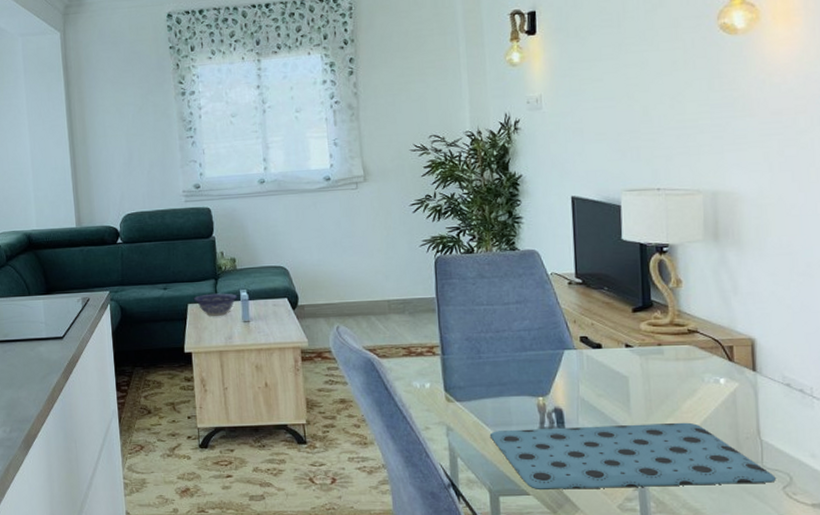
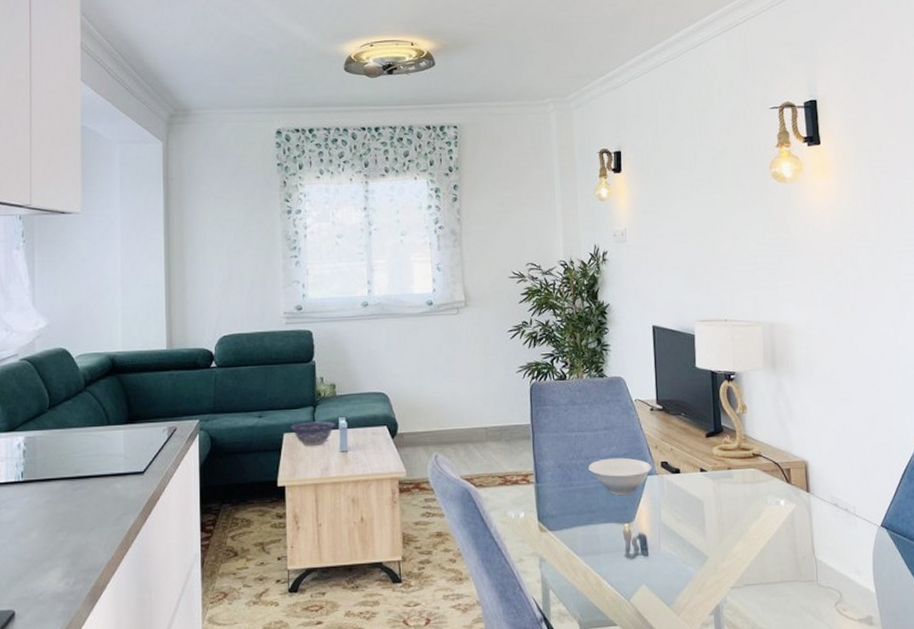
placemat: present [489,422,776,491] -> none [579,544,829,620]
bowl: none [498,331,570,370] -> present [588,457,652,496]

